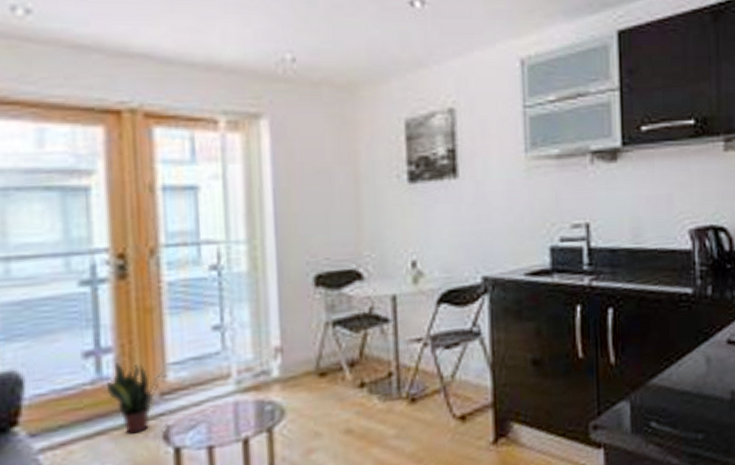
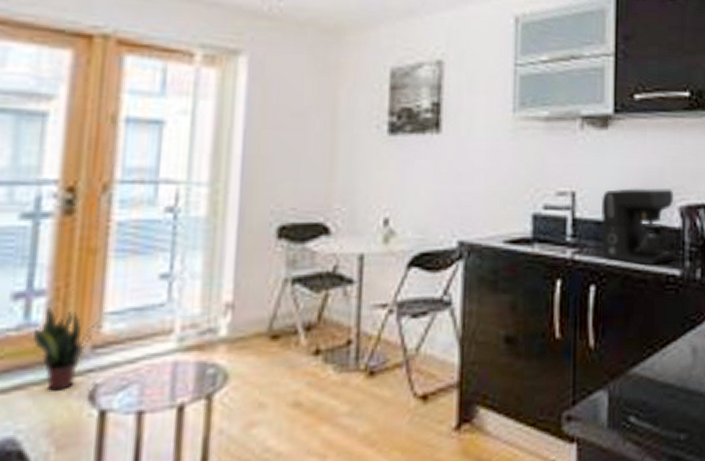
coffee maker: none [615,214,688,287] -> present [601,188,676,265]

